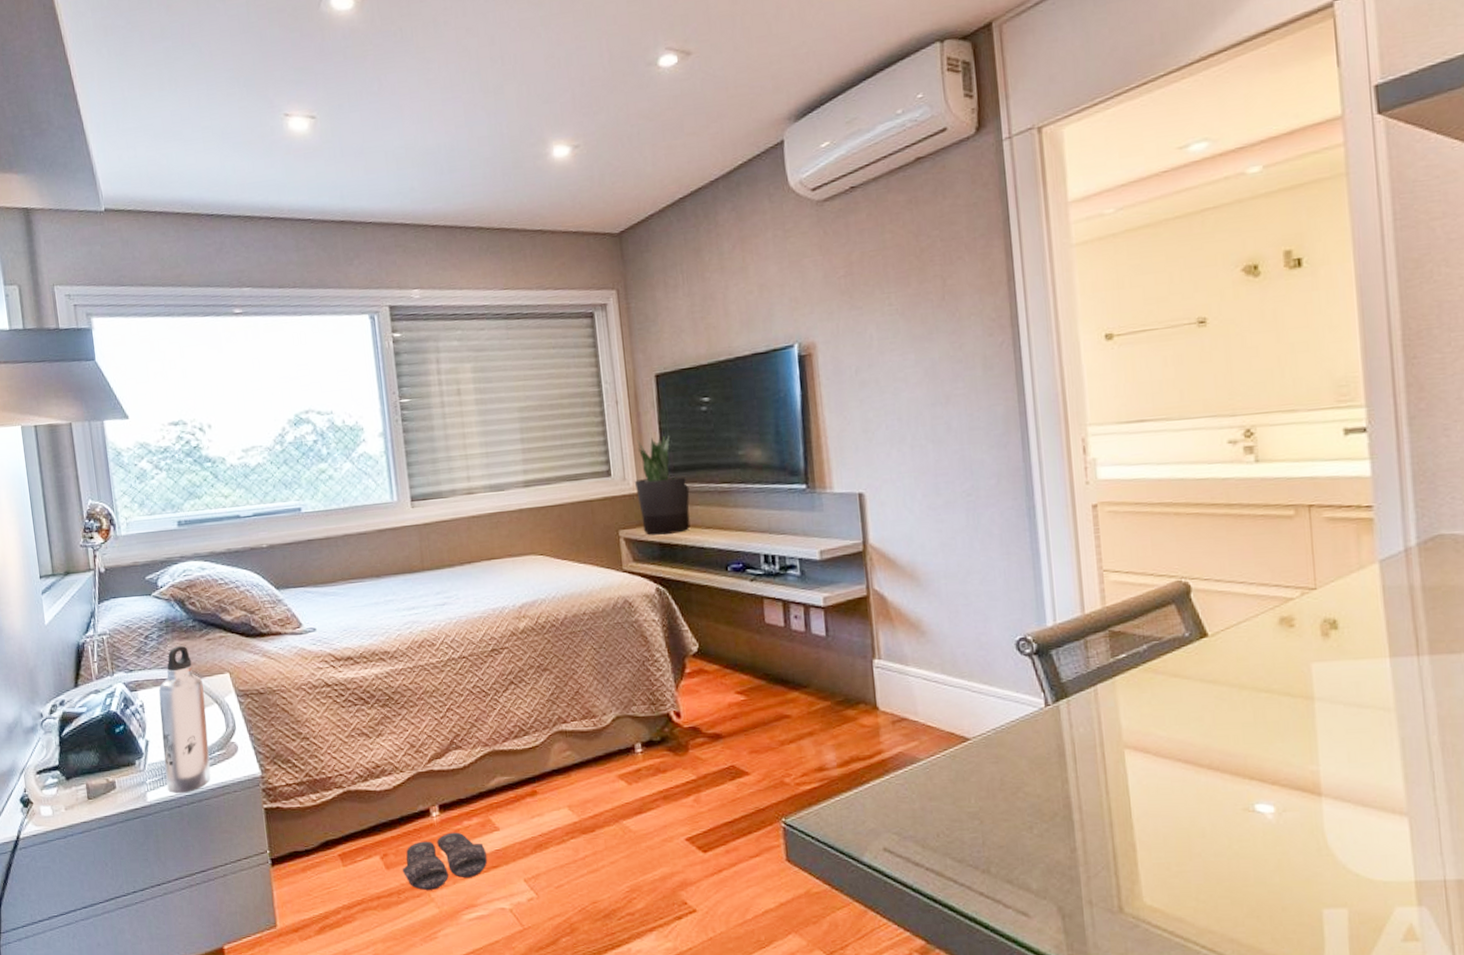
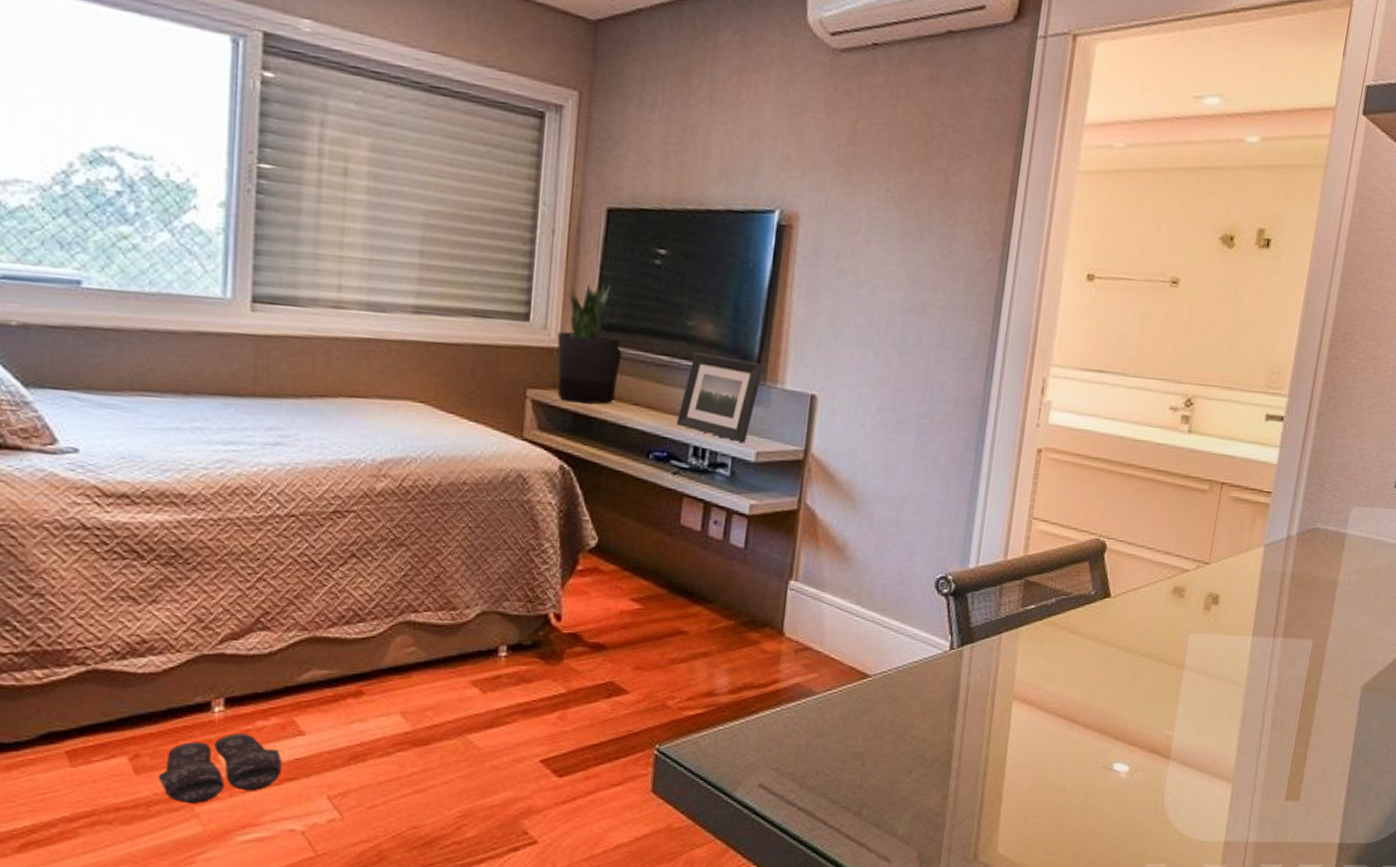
picture frame: none [745,474,812,545] -> present [677,352,765,443]

